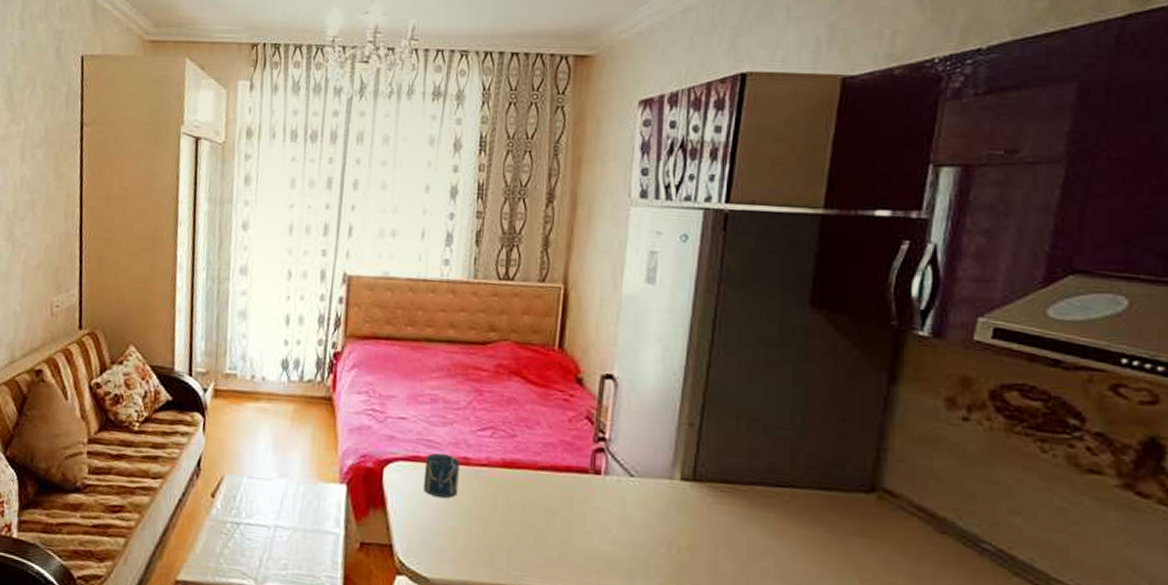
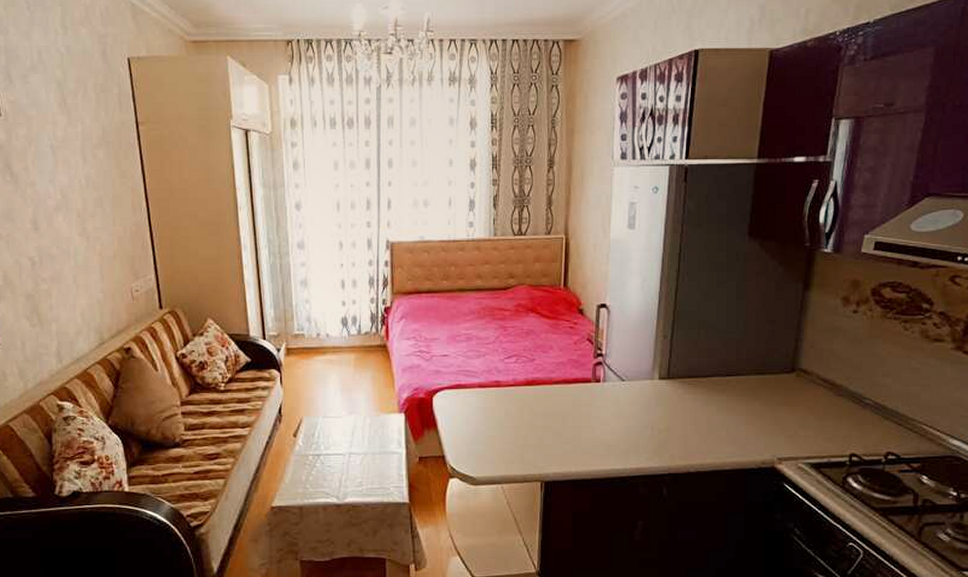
cup: present [423,453,460,498] -> none [465,380,493,414]

